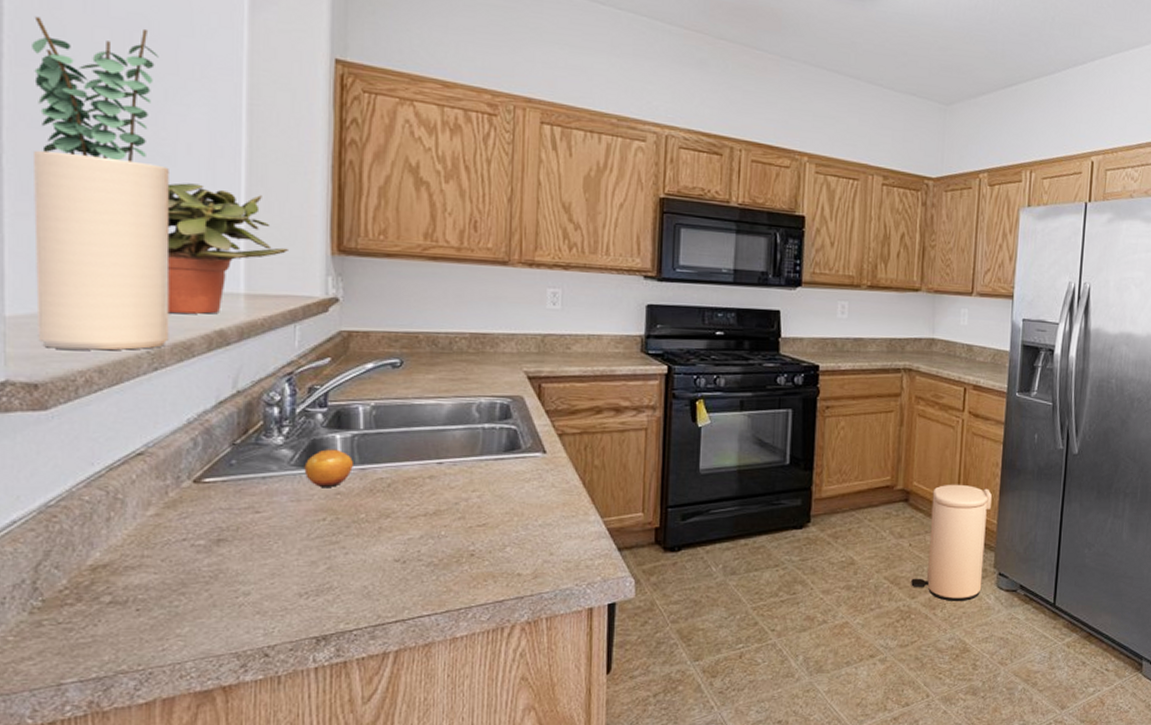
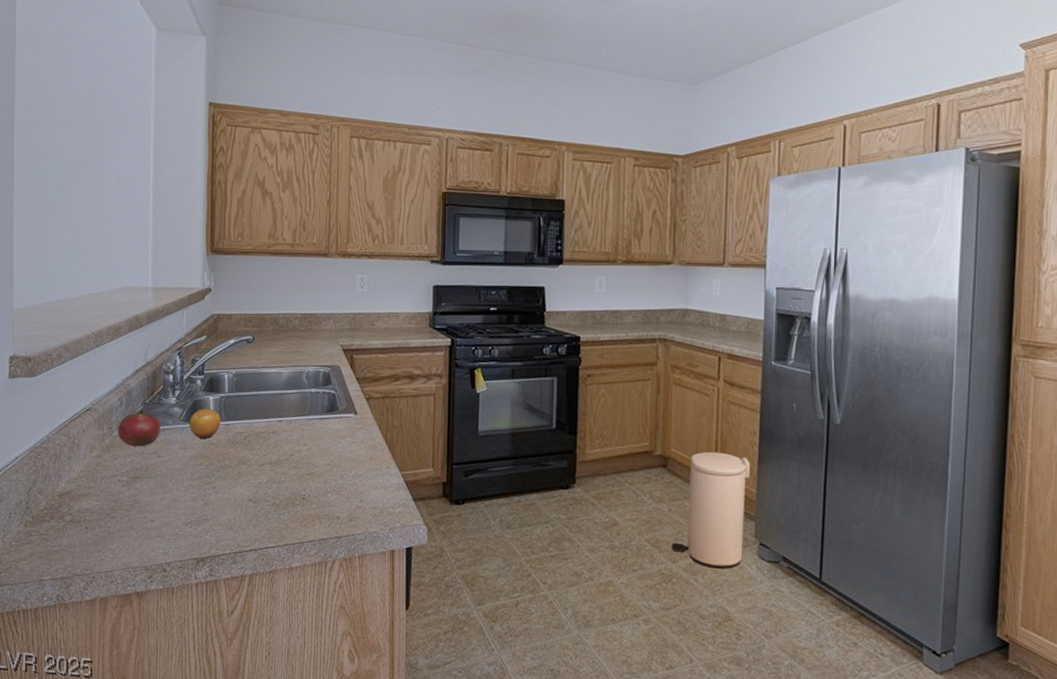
vase: present [30,16,170,351] -> none [29,94,107,333]
potted plant: present [166,183,288,314] -> none [105,206,179,304]
fruit: none [190,453,259,501] -> present [118,410,161,447]

